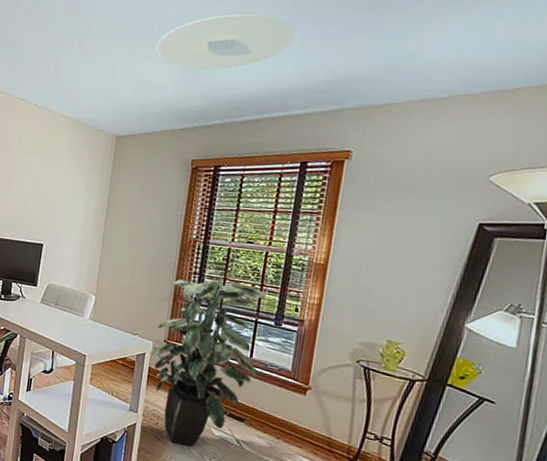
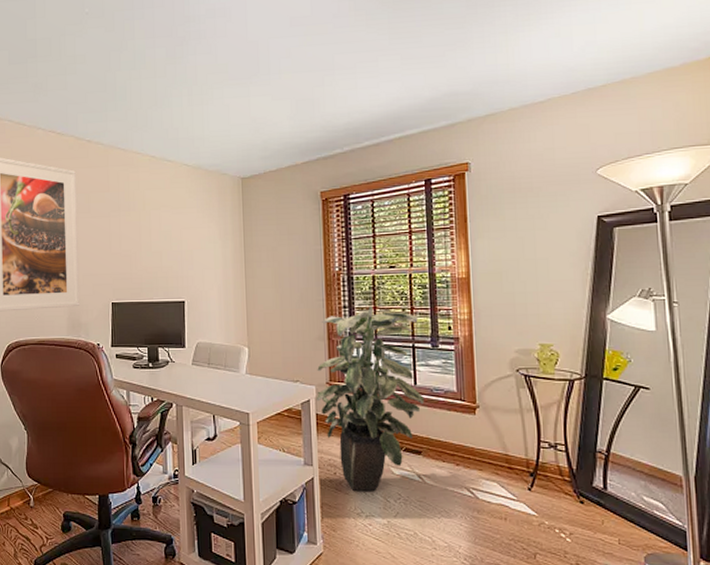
ceiling light: present [156,14,295,69] -> none [265,42,395,102]

